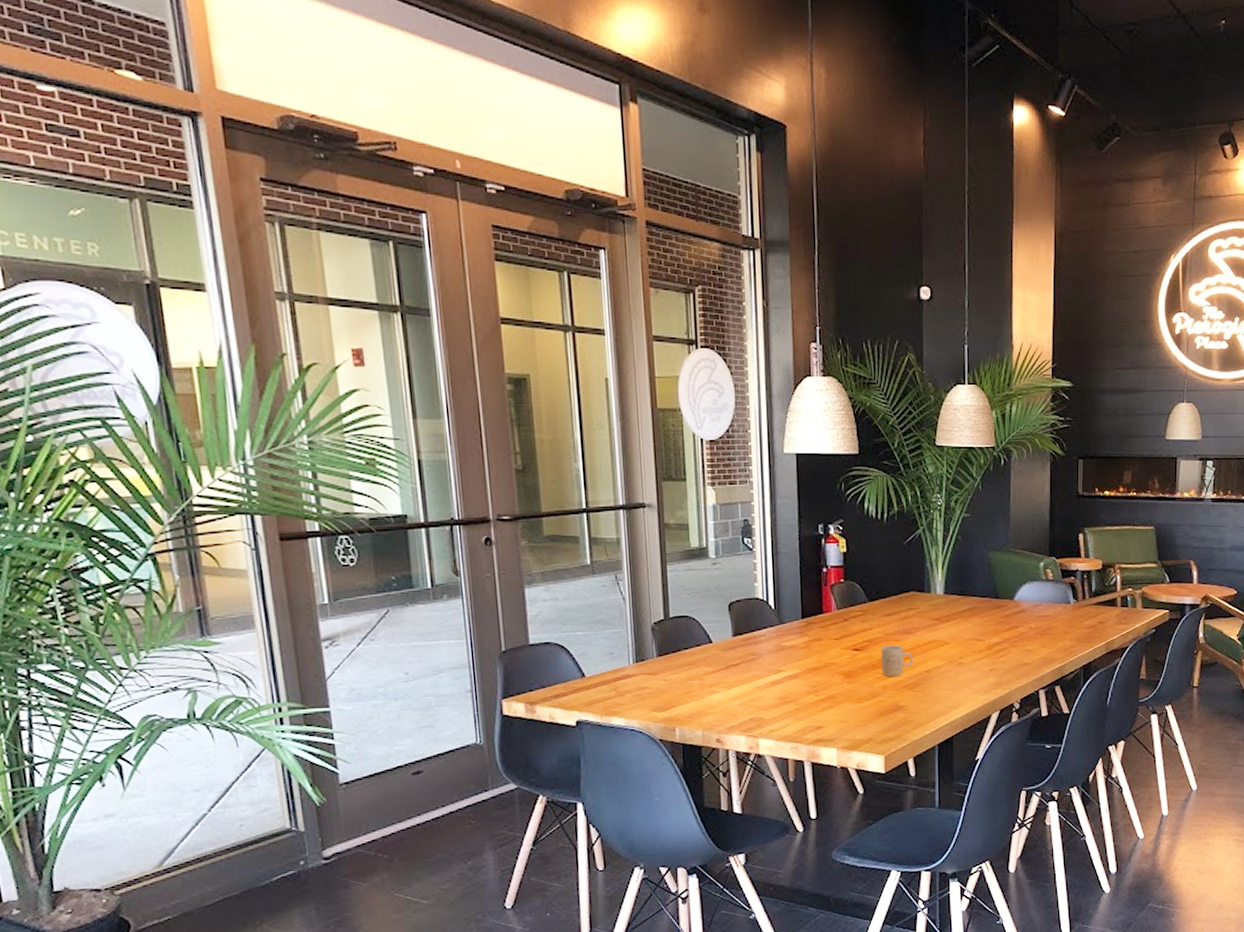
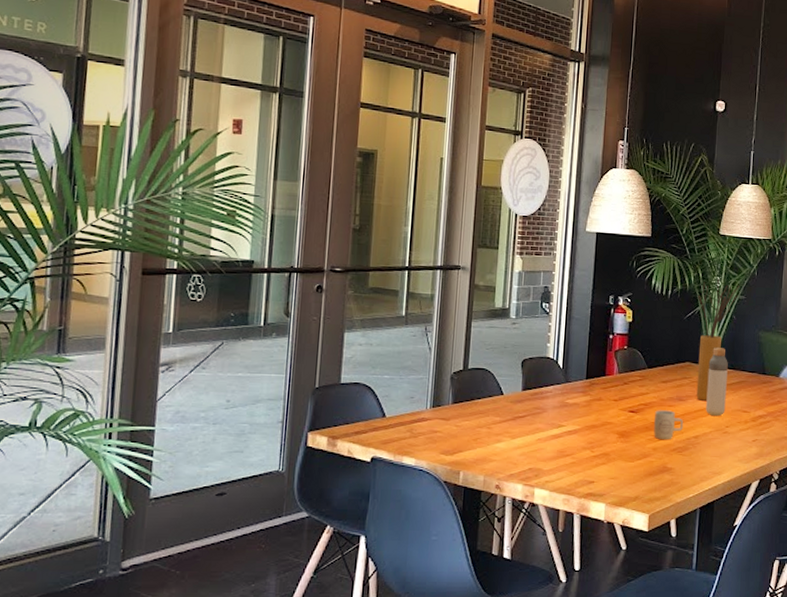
vase: none [918,495,963,632] -> present [696,278,739,401]
bottle: none [935,573,958,648] -> present [706,347,728,417]

